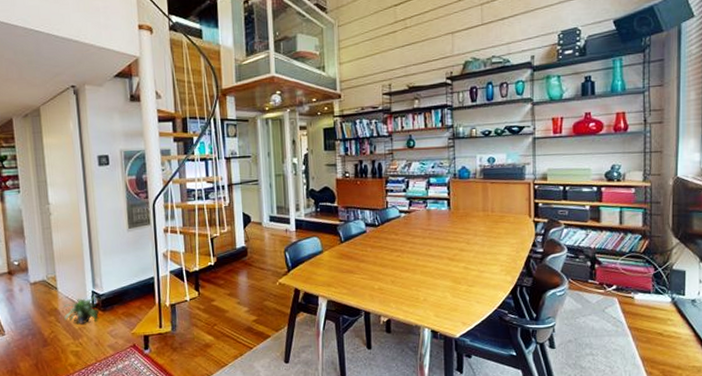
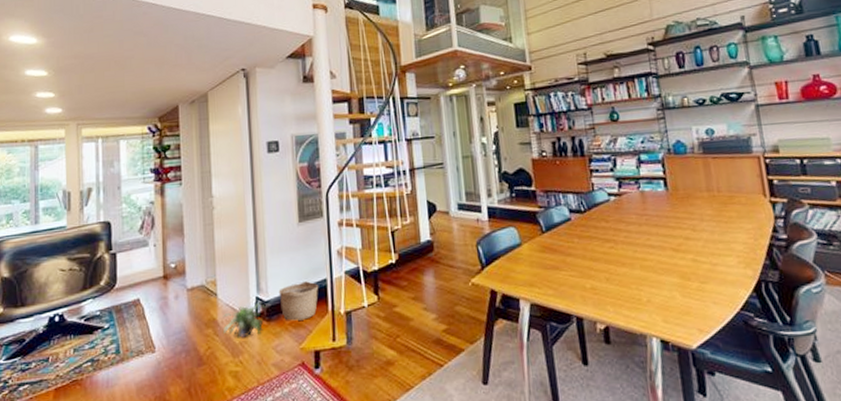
basket: none [112,278,147,311] -> present [278,281,319,321]

